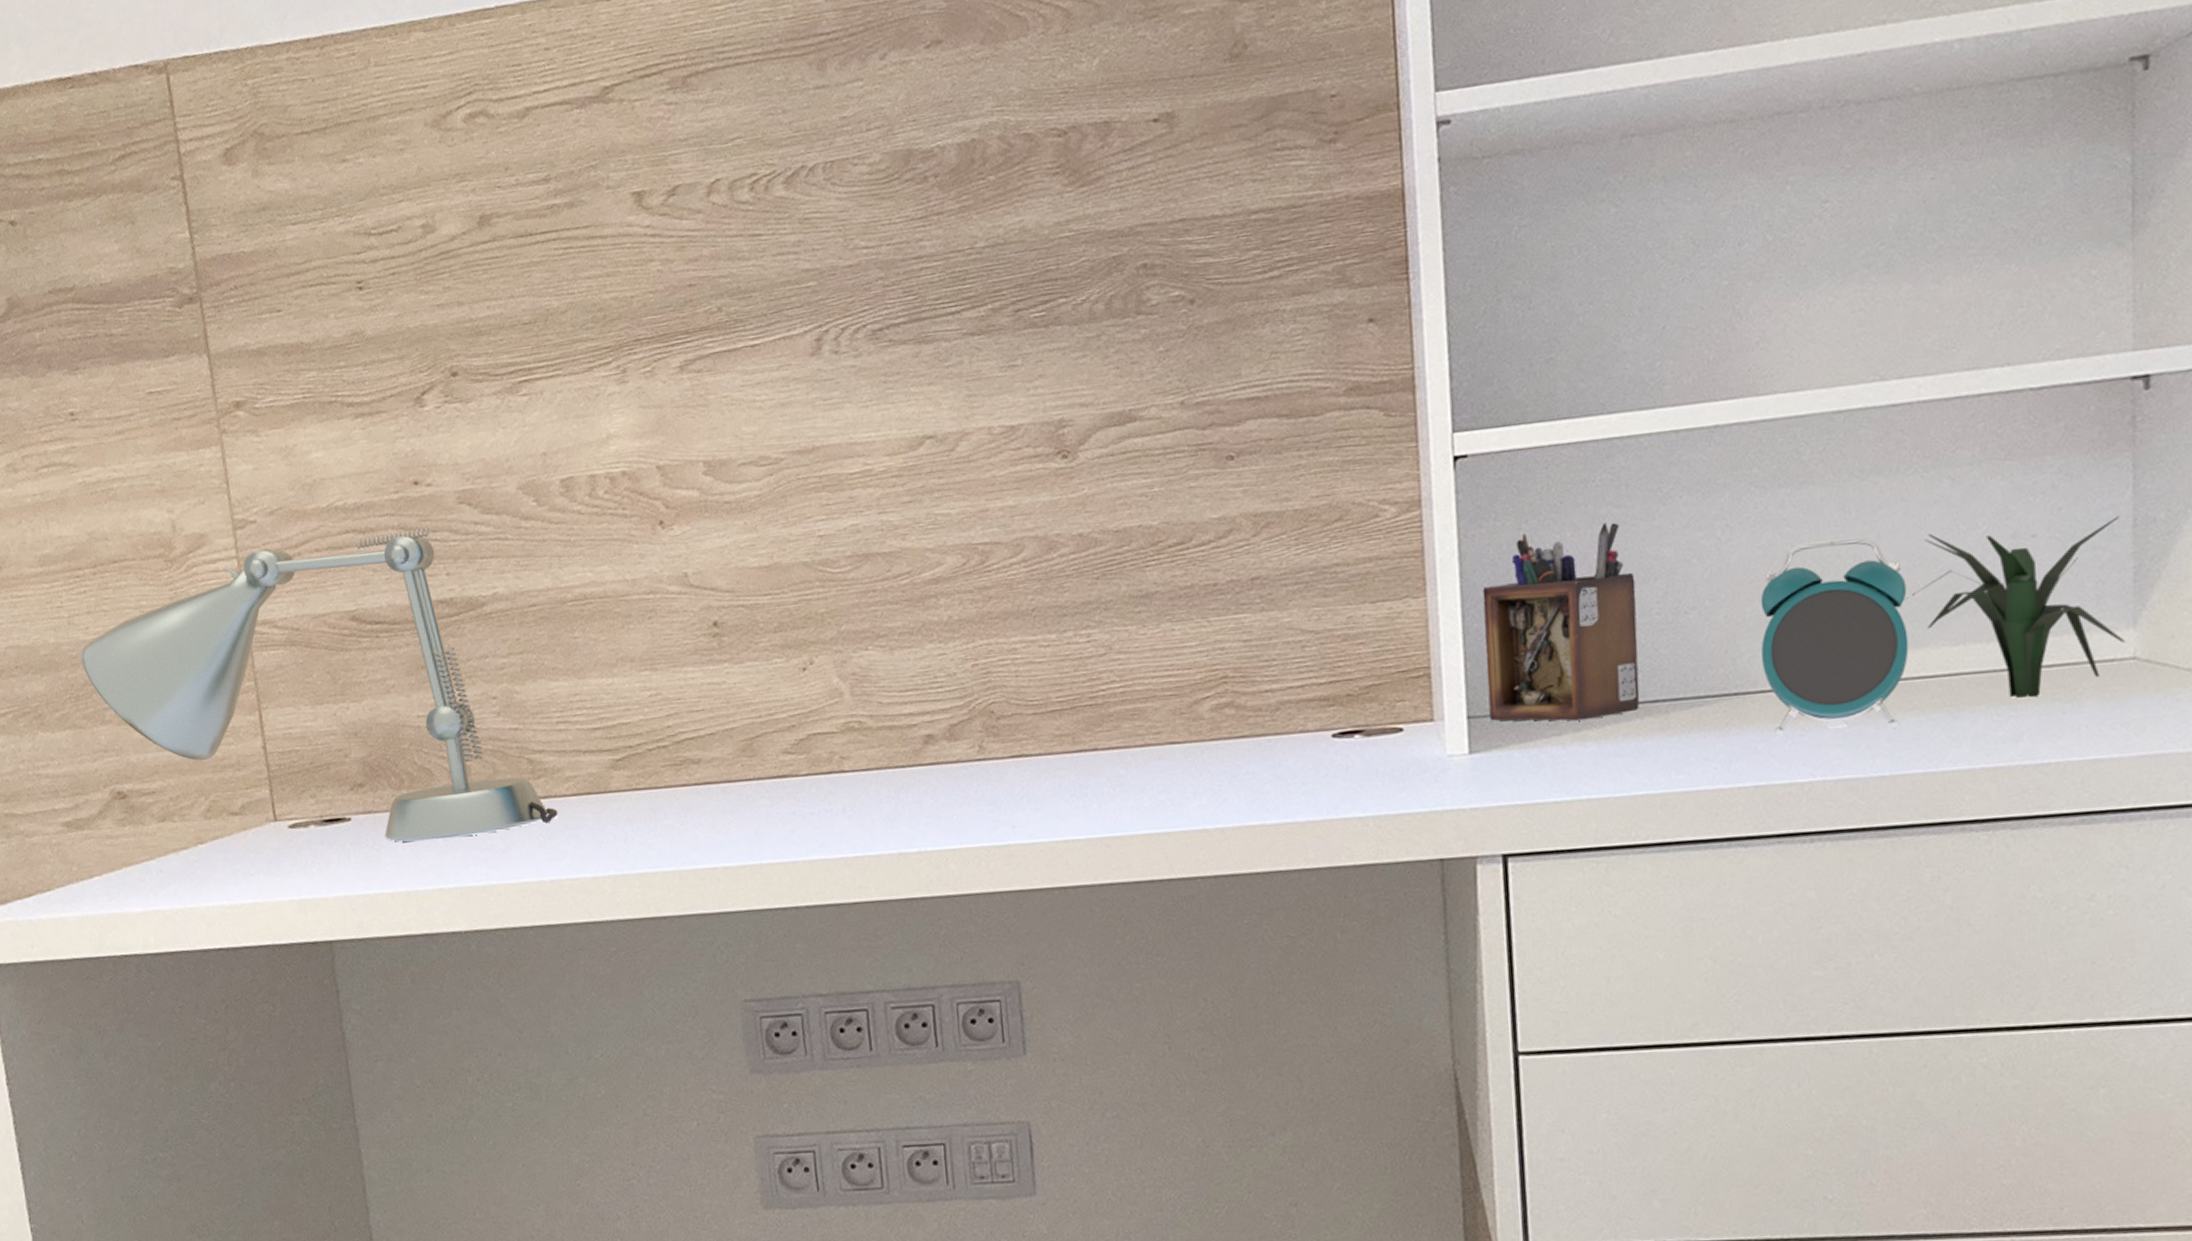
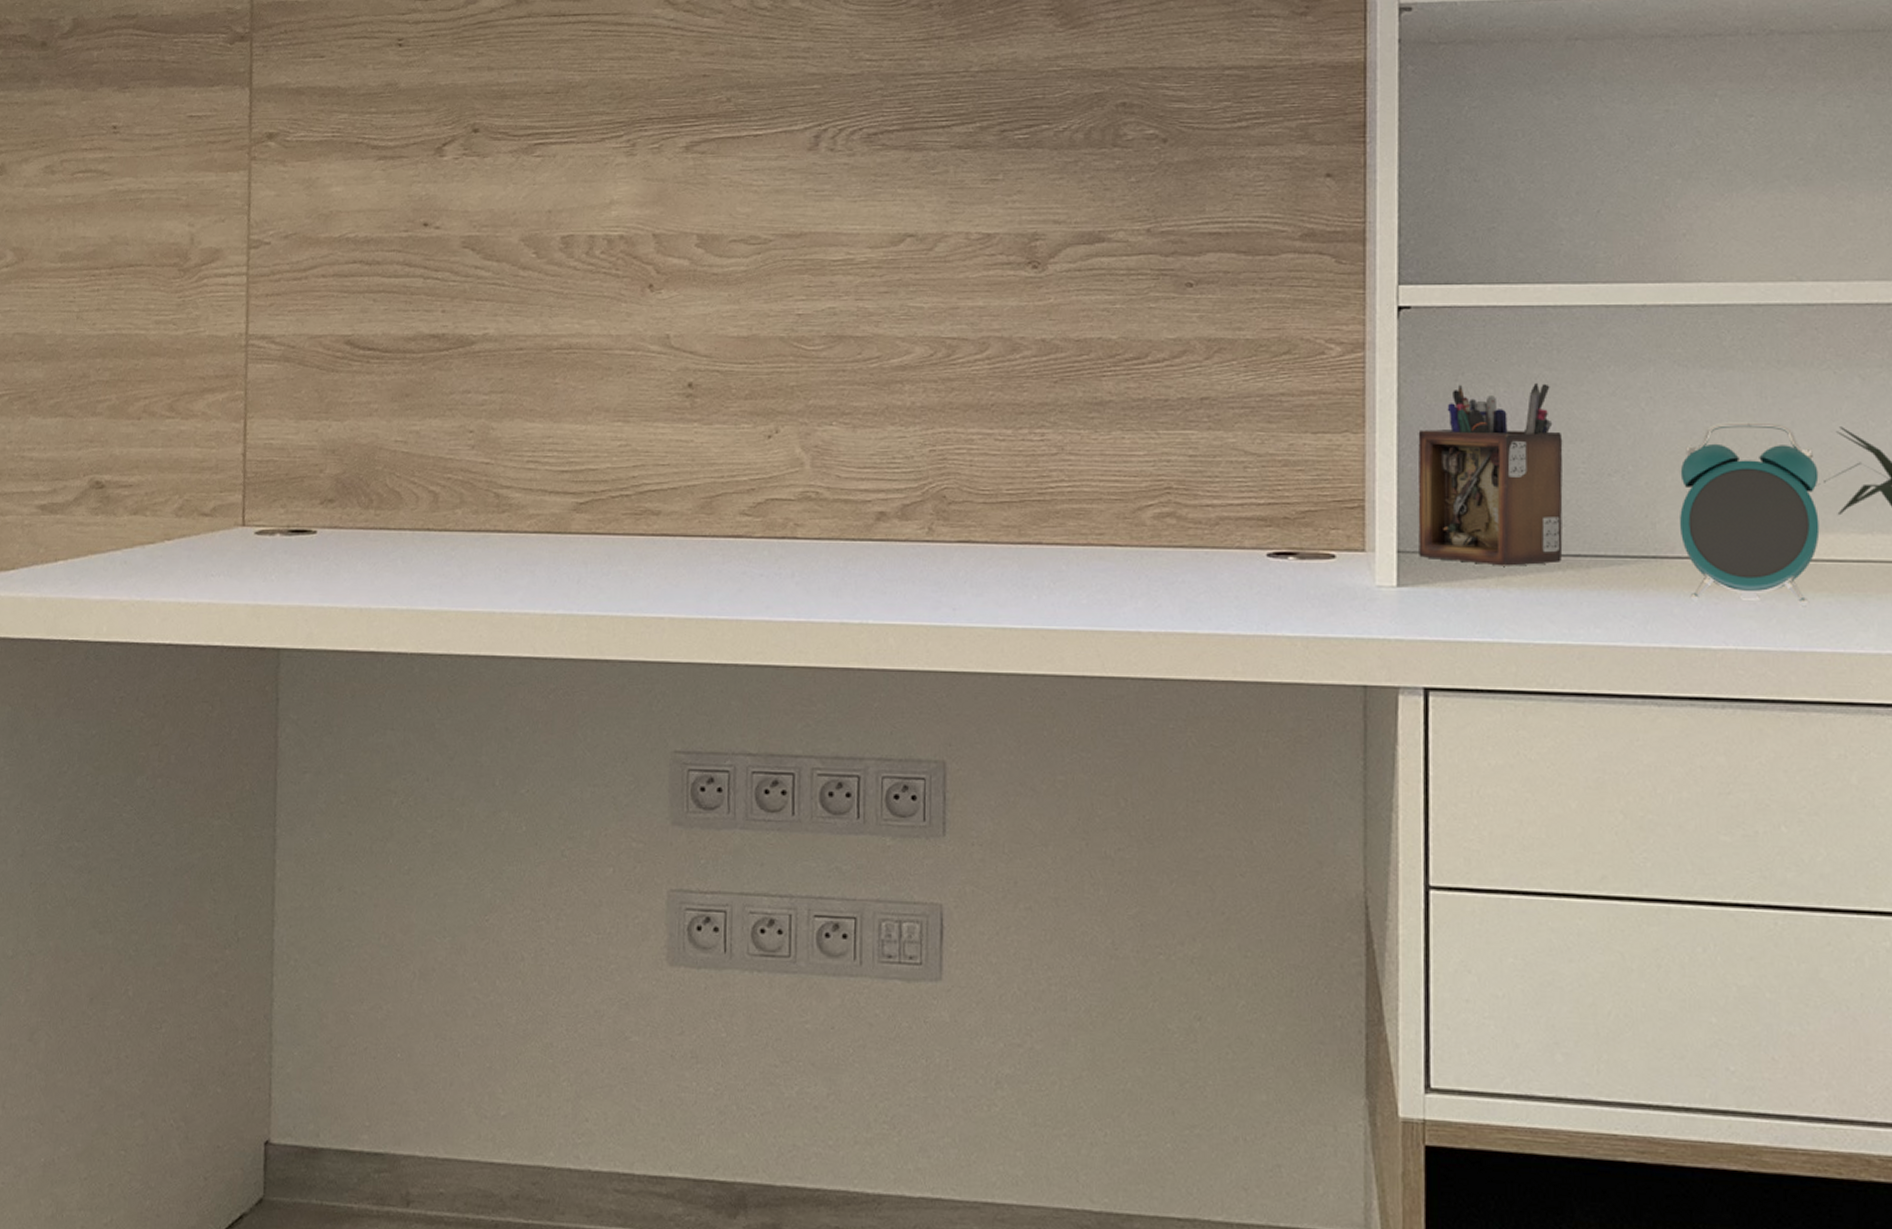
desk lamp: present [80,526,558,842] -> none [83,265,517,561]

